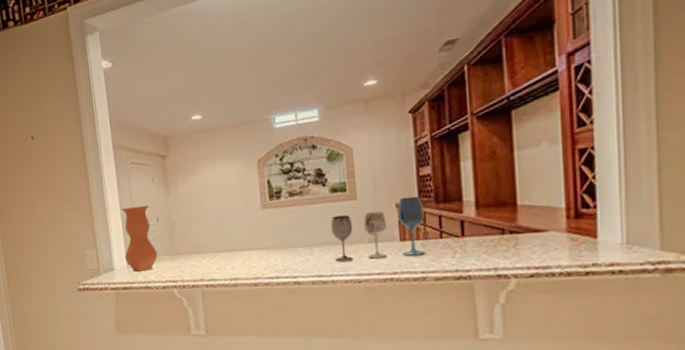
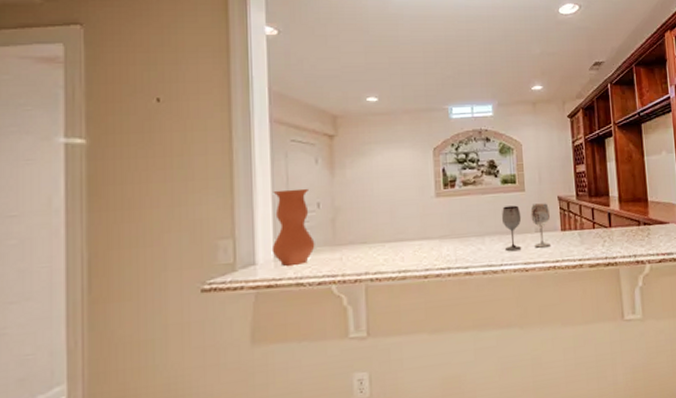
wineglass: present [397,196,425,256] -> none [559,190,582,245]

